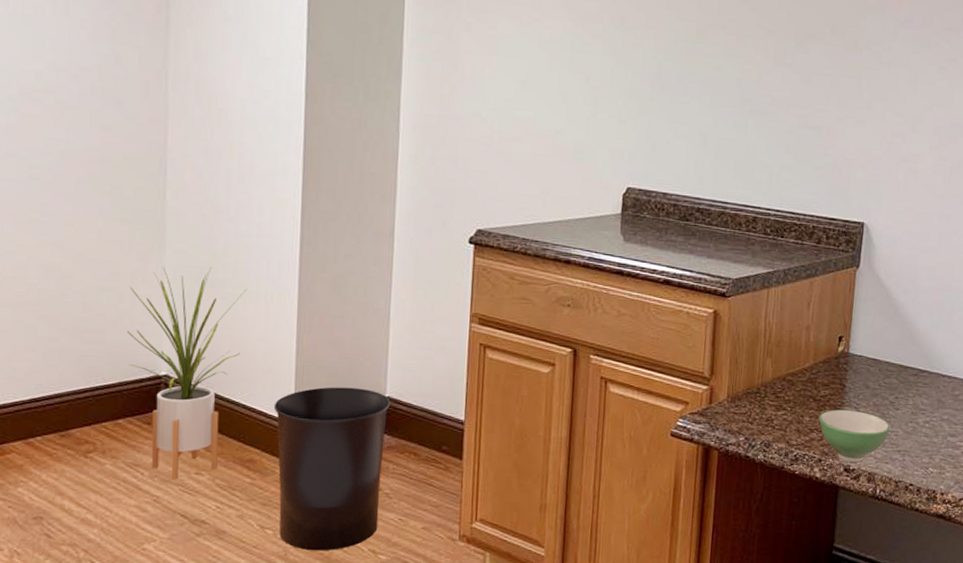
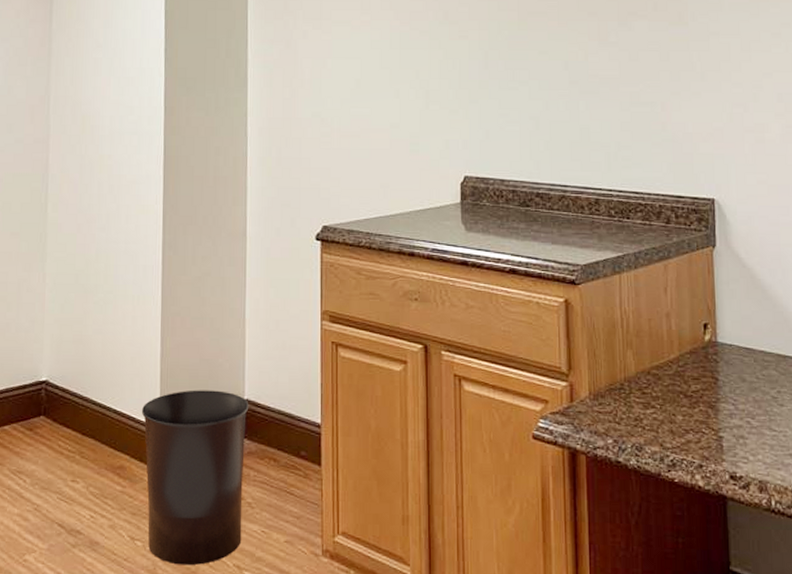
house plant: present [127,267,247,480] -> none [13,274,117,487]
bowl: present [818,409,892,463] -> none [692,406,778,469]

